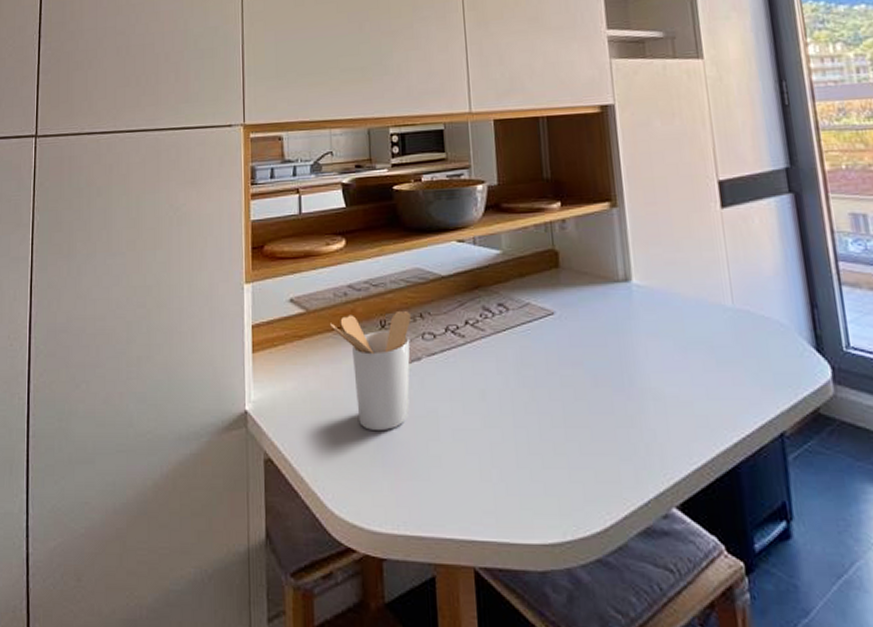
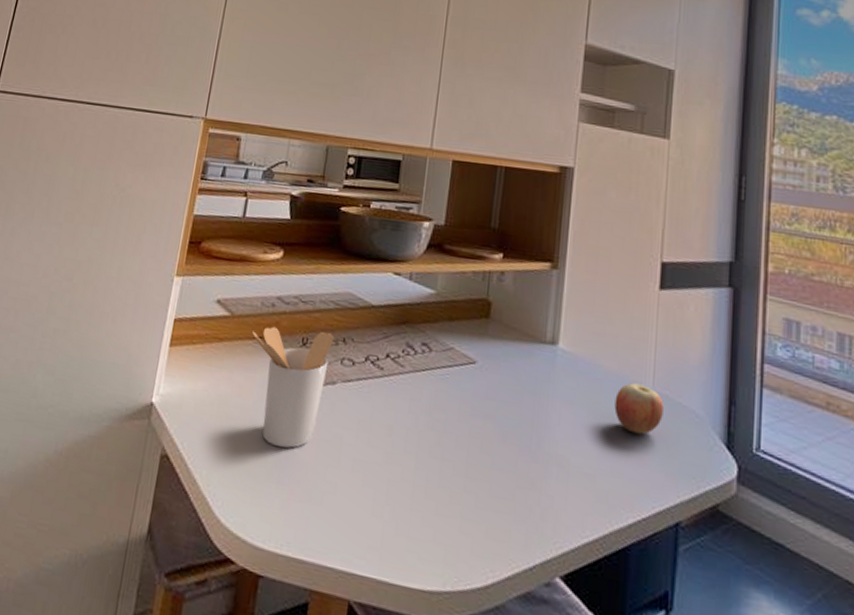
apple: none [697,304,748,354] -> present [614,383,664,435]

